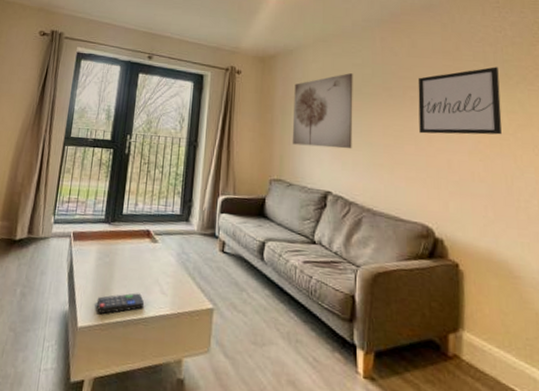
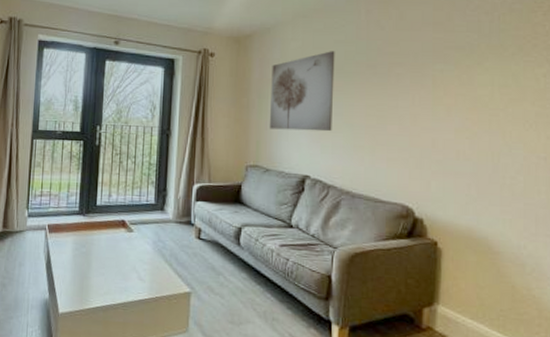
remote control: present [96,293,145,314] -> none [76,280,123,300]
wall art: present [418,67,502,135] -> none [404,37,493,113]

